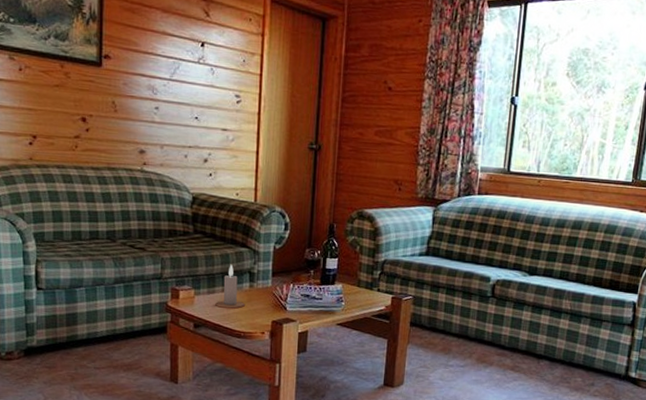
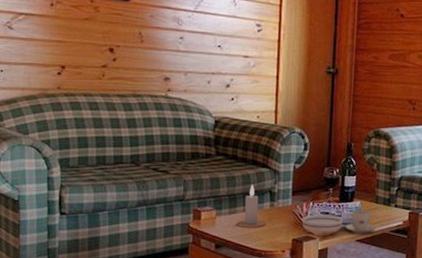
bowl: none [281,296,325,319] -> present [301,214,344,236]
teacup: none [327,292,358,317] -> present [346,209,377,234]

